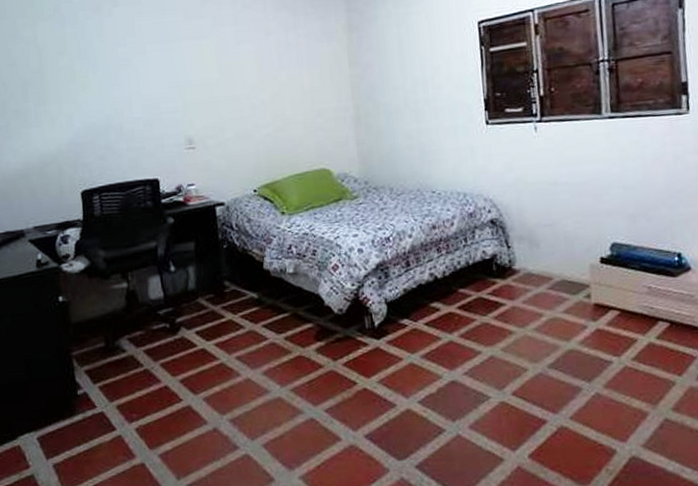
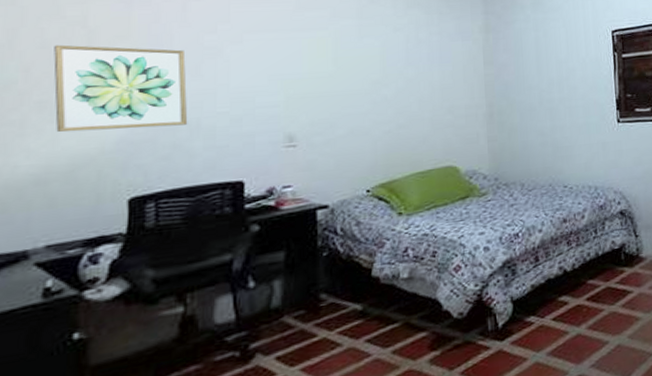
wall art: none [19,62,114,136] -> present [53,44,188,132]

